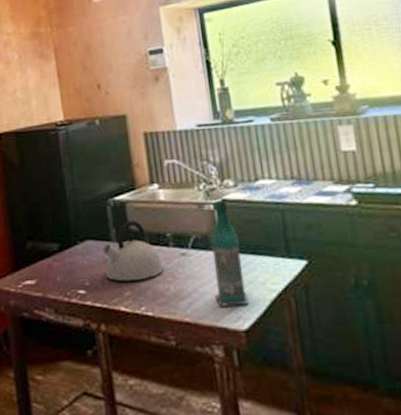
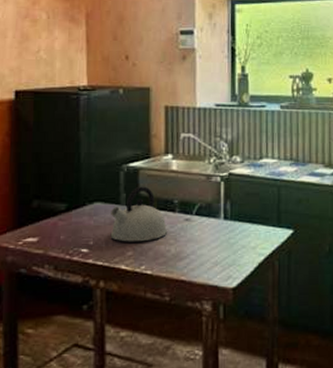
bottle: present [210,199,249,308] -> none [210,173,240,268]

